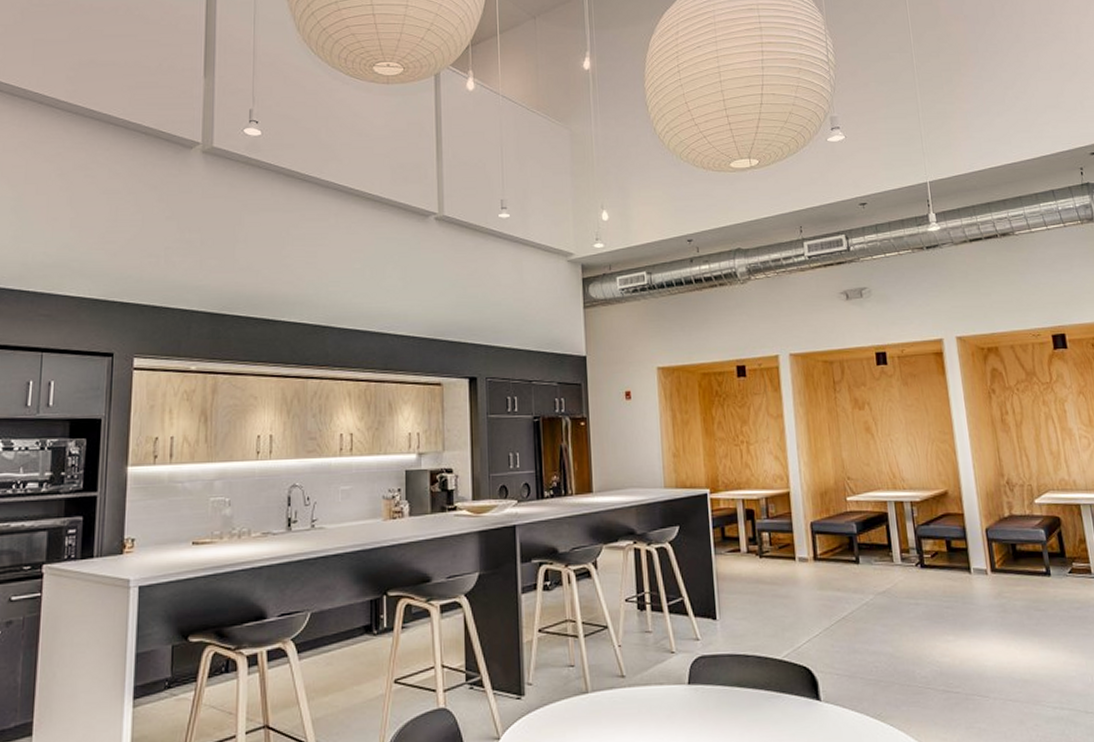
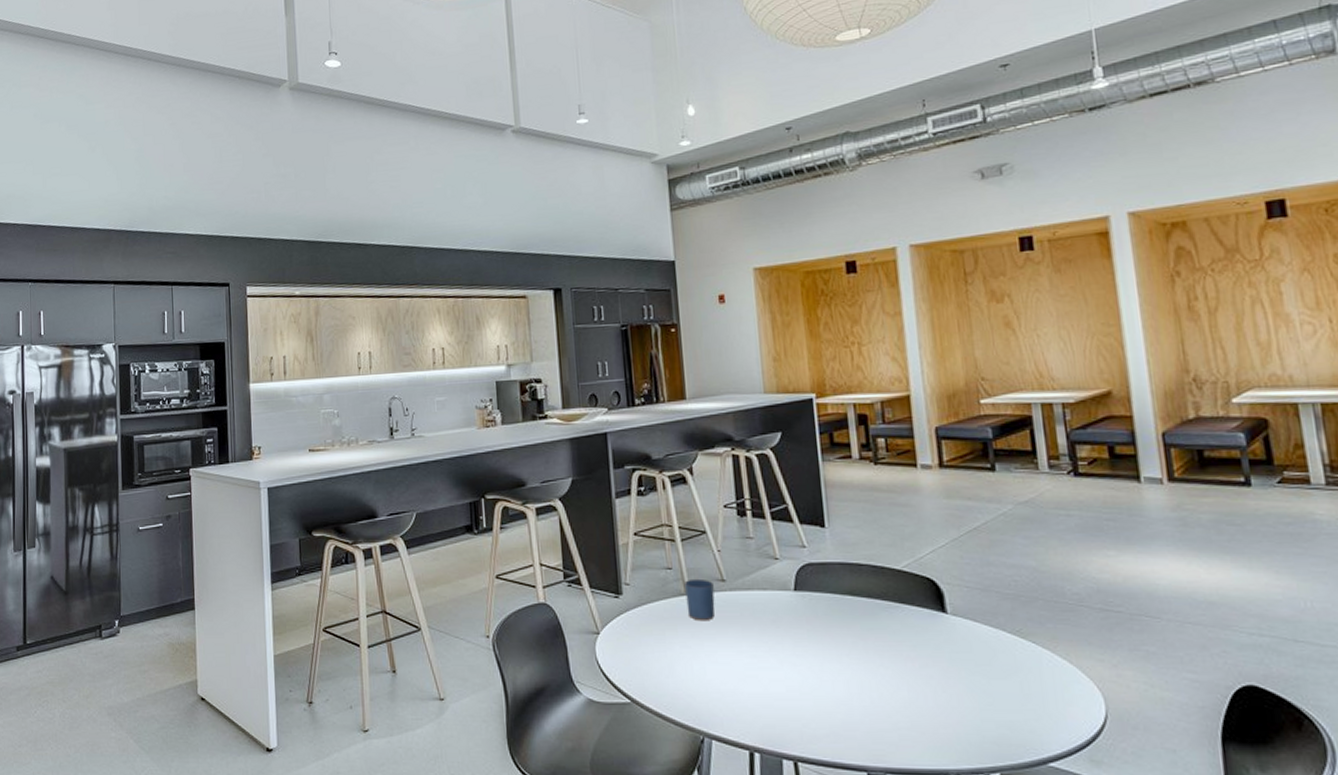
mug: none [586,675,615,719] -> present [685,578,715,620]

